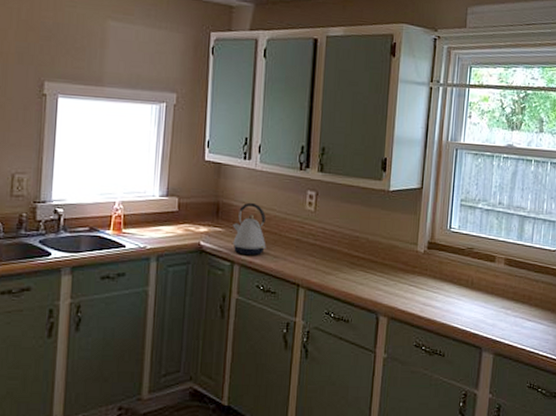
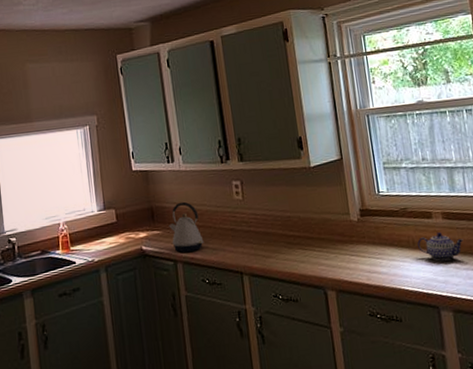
teapot: none [475,277,519,305] -> present [417,232,464,261]

